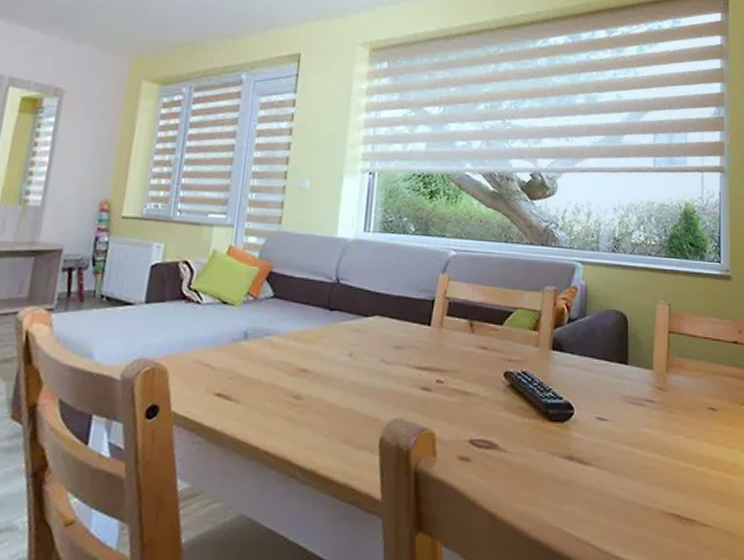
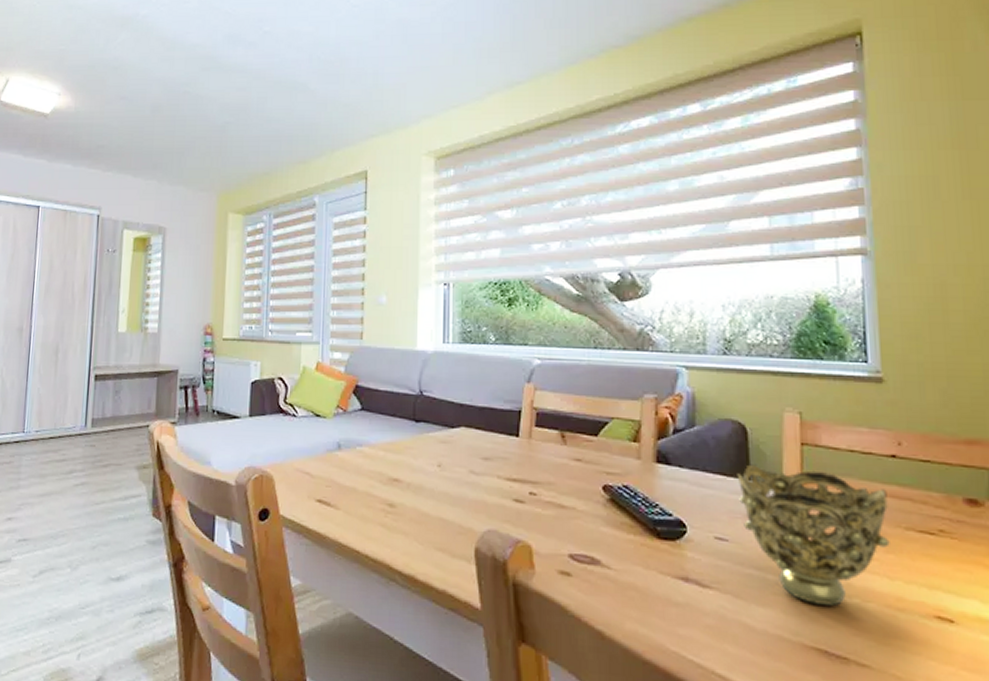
decorative bowl: none [617,350,730,474] -> present [737,464,890,606]

